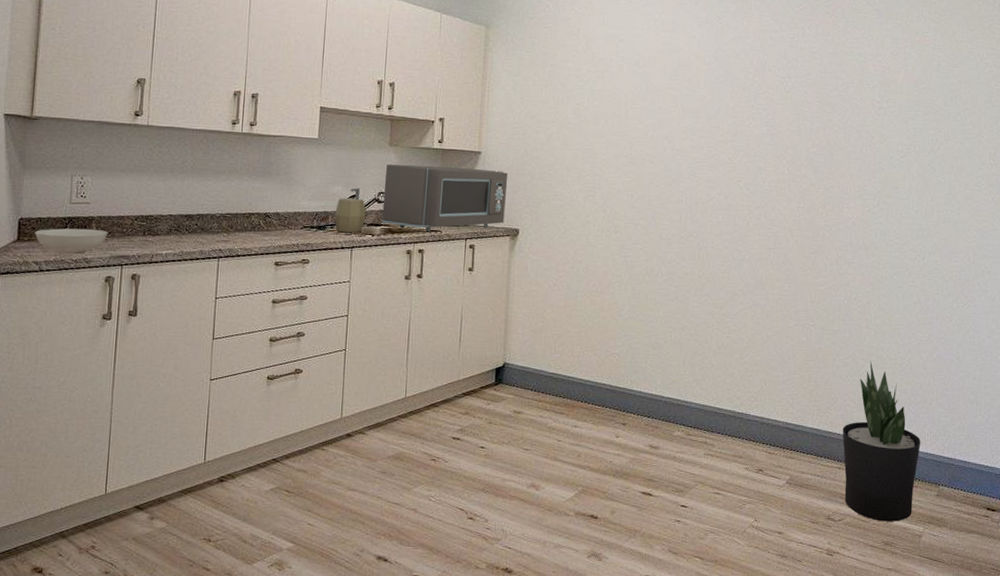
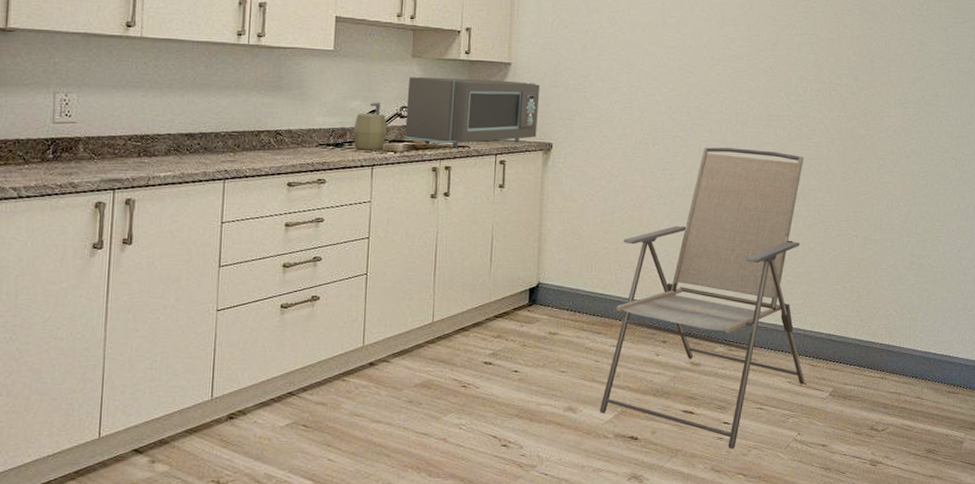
bowl: present [35,228,108,254] -> none [12,150,98,179]
folding chair: none [560,235,762,532] -> present [599,147,805,449]
planter: present [842,360,921,522] -> none [885,269,962,429]

